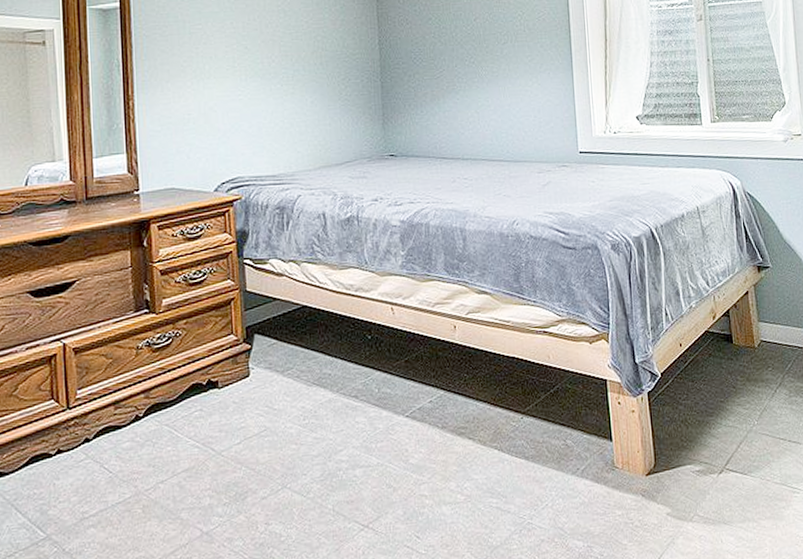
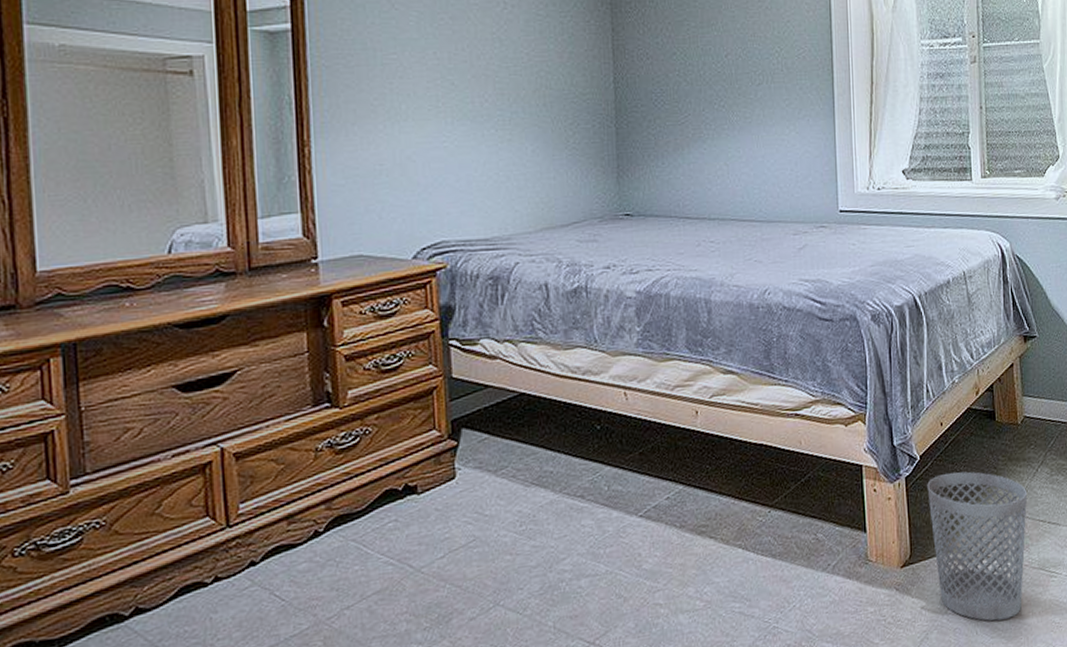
wastebasket: none [668,389,767,531] -> present [927,471,1028,621]

